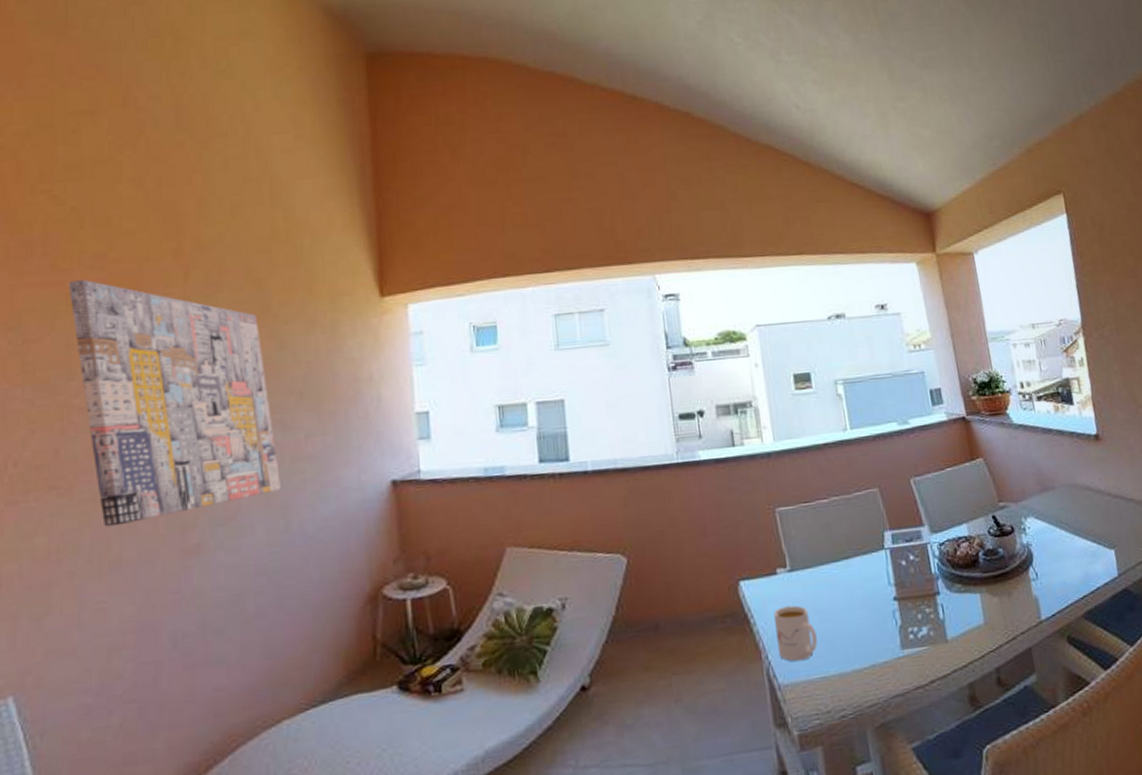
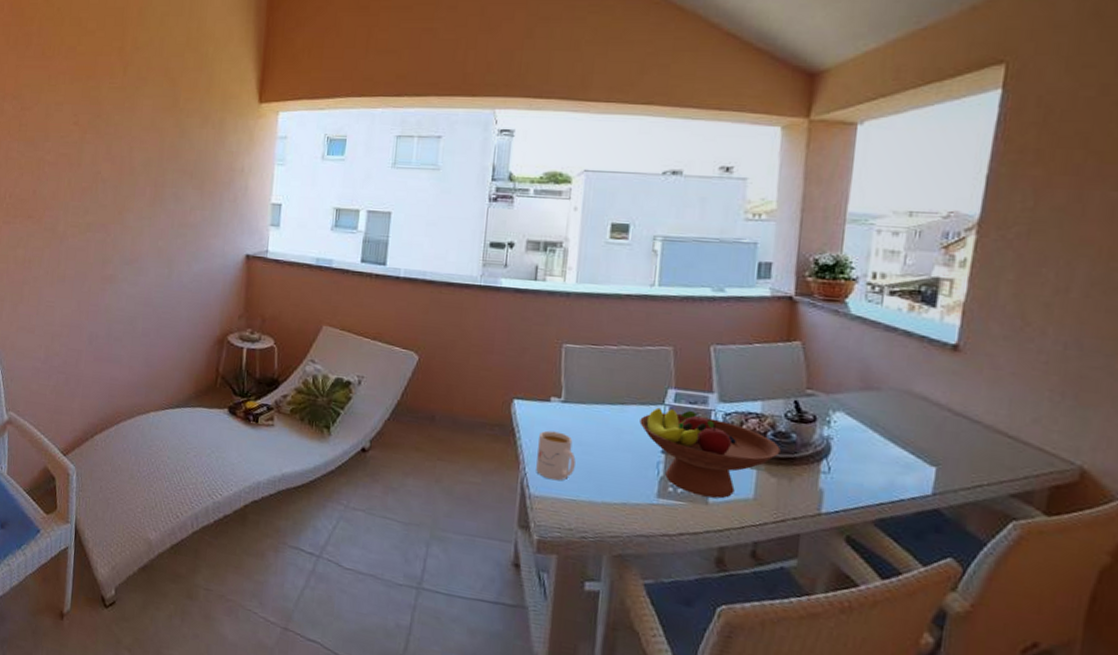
wall art: present [68,279,281,527] -> none [50,65,170,252]
fruit bowl: none [866,548,994,636] -> present [639,407,781,499]

